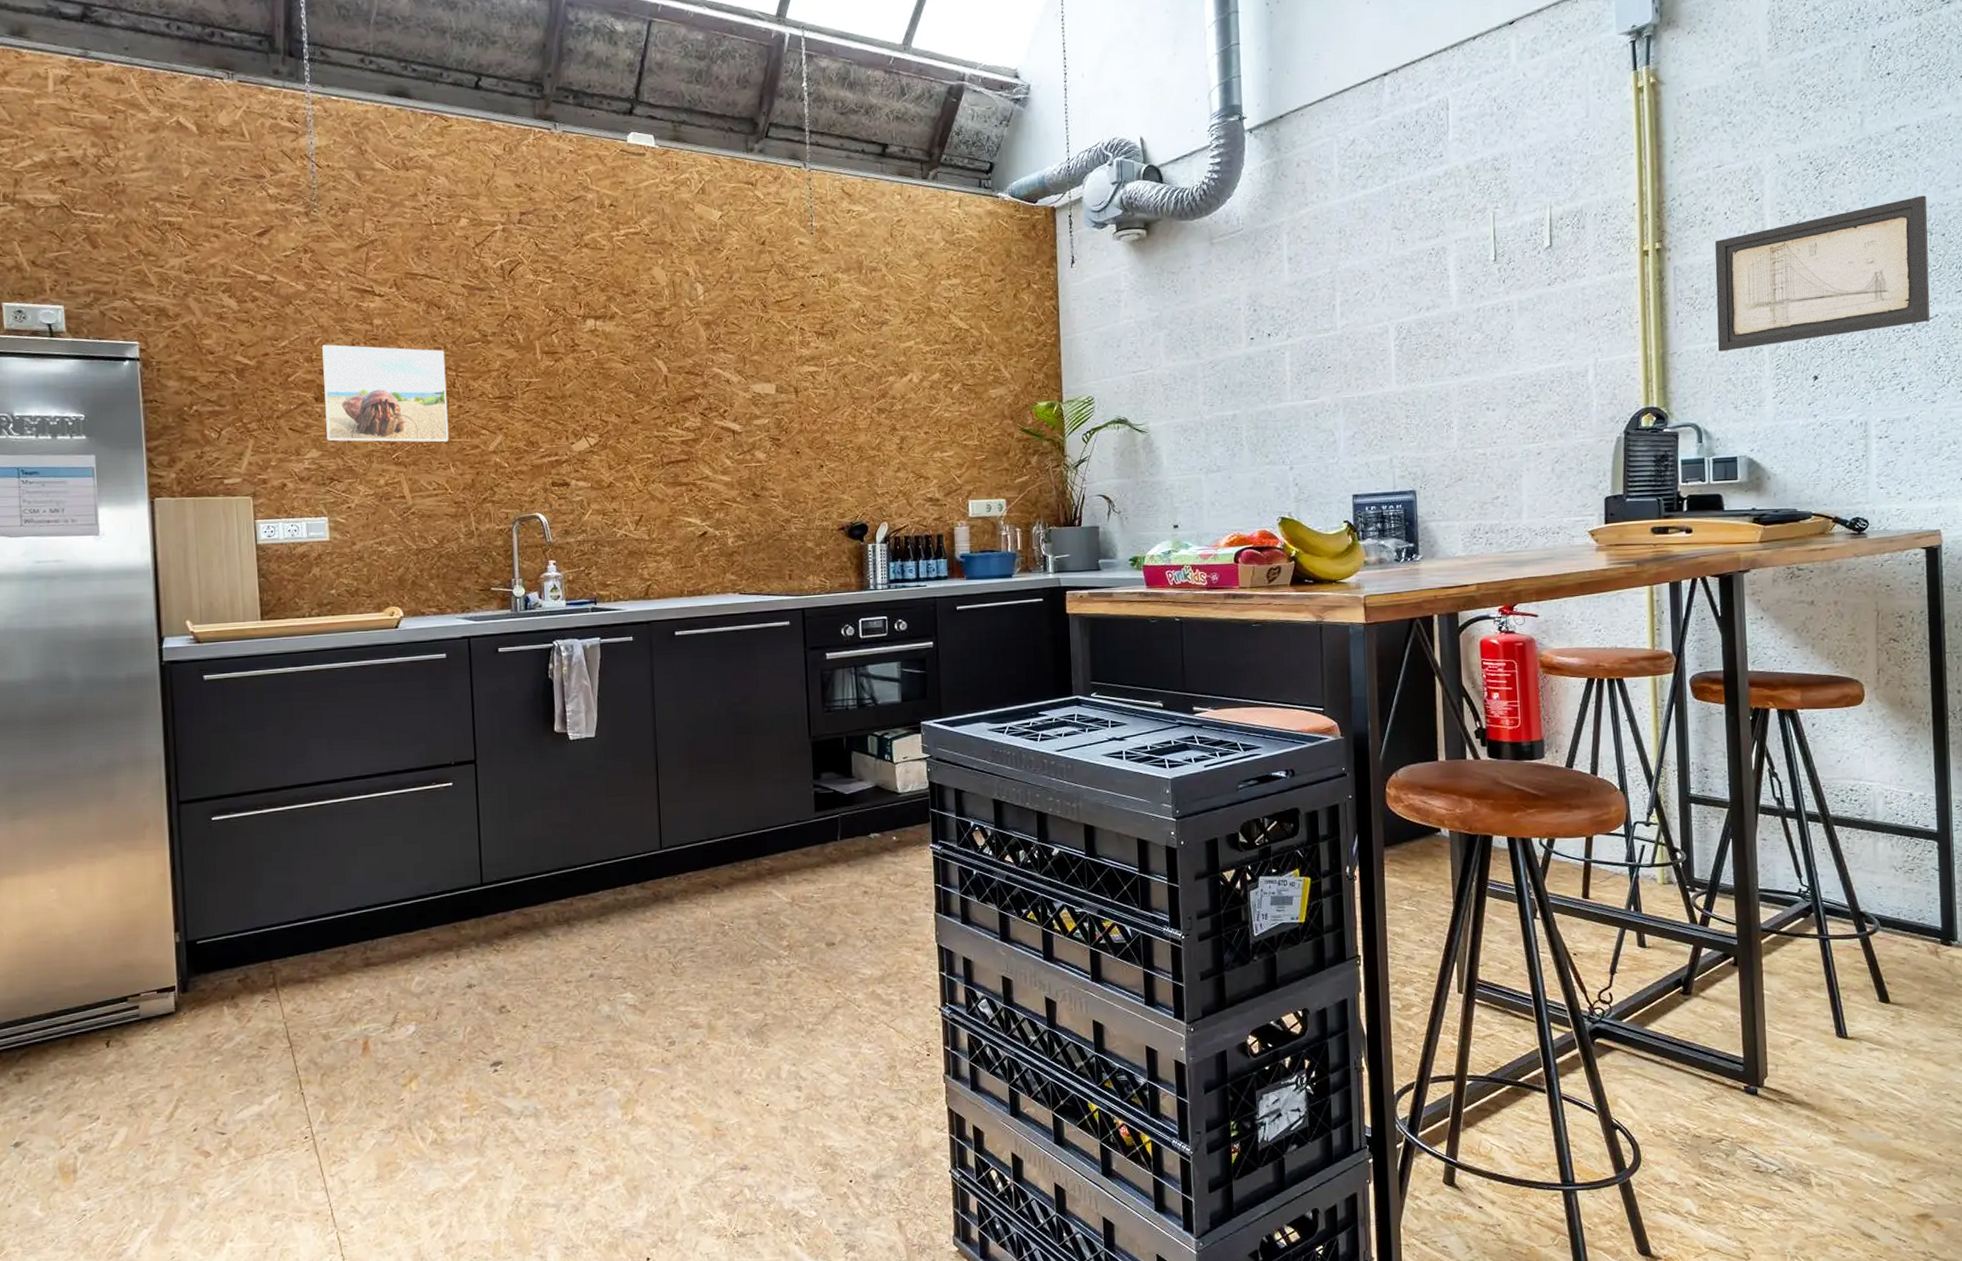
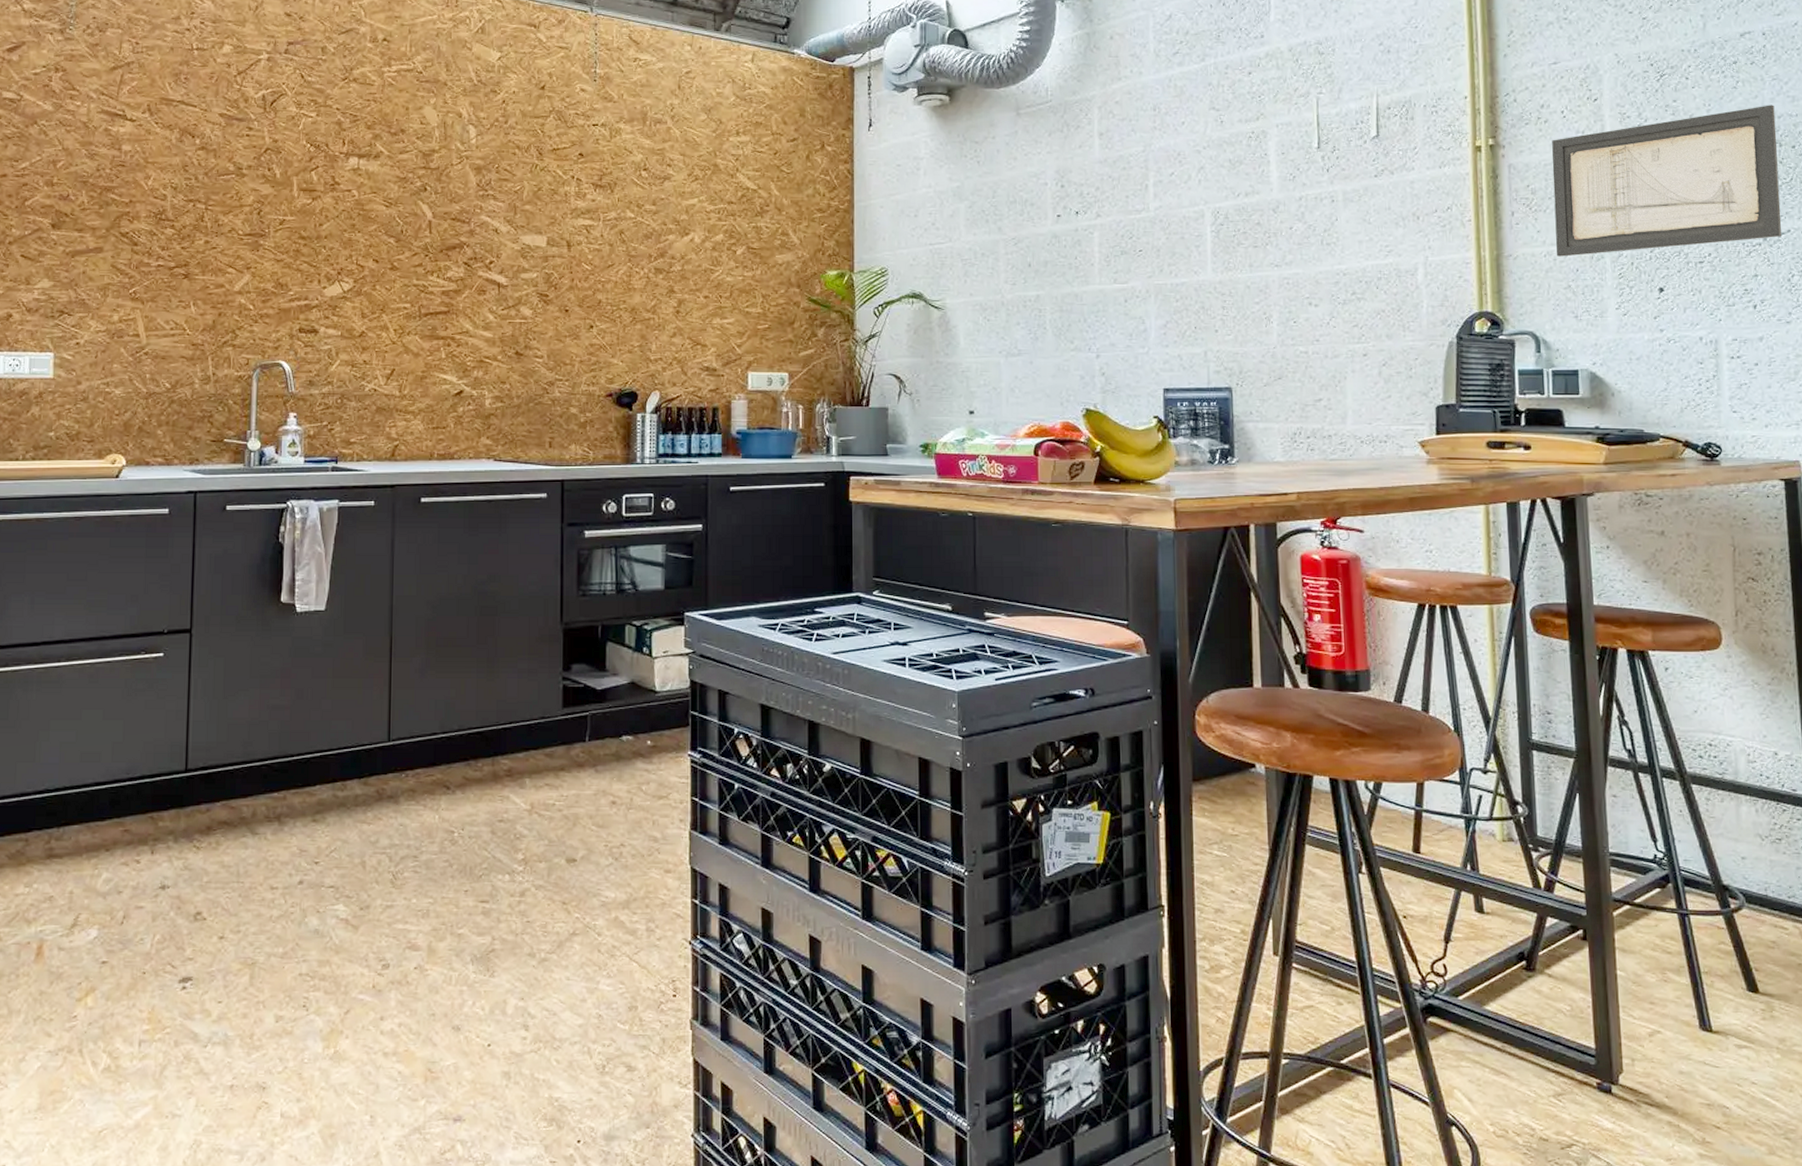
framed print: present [322,344,449,443] -> none [61,168,195,279]

